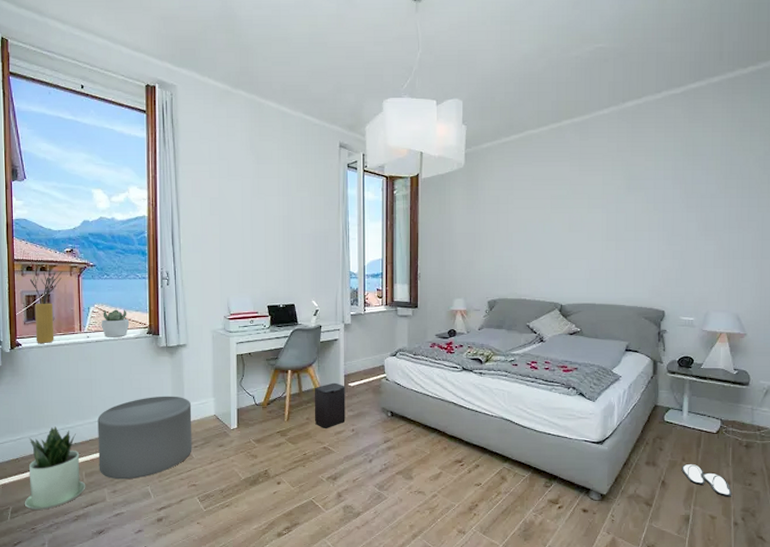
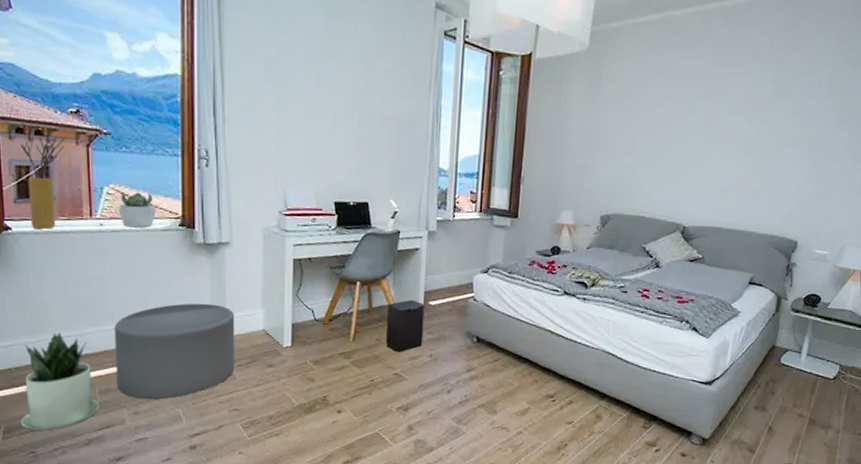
slippers: present [682,464,731,497] -> none [791,410,840,447]

